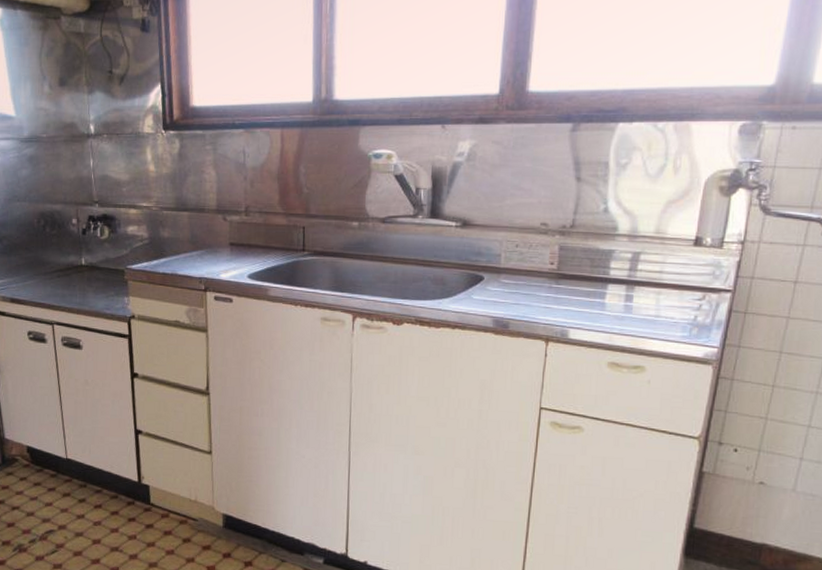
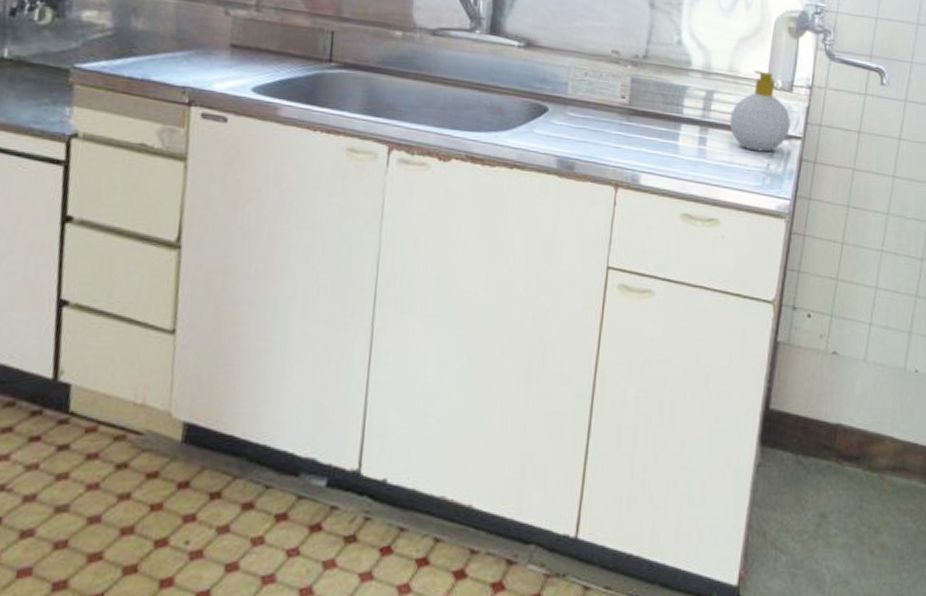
soap bottle: none [656,230,720,305] -> present [730,70,790,152]

